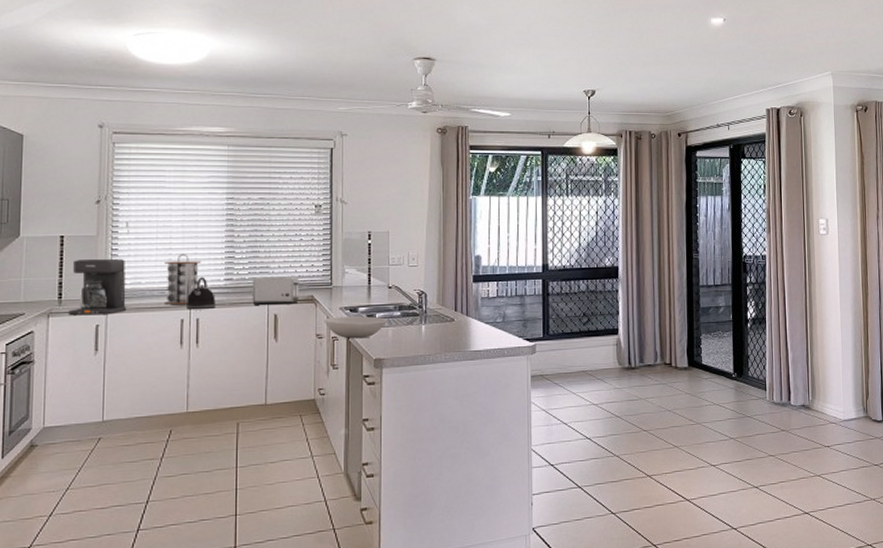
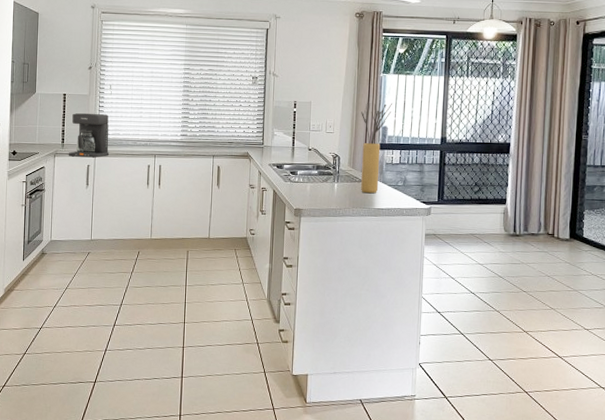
spice rack: present [164,253,202,307] -> none [136,112,164,155]
kettle: present [187,277,217,310] -> none [152,132,175,159]
toaster: present [252,276,299,306] -> none [201,134,238,159]
bowl: present [324,316,387,339] -> none [256,171,306,191]
vase: none [449,226,486,334] -> present [361,100,393,194]

